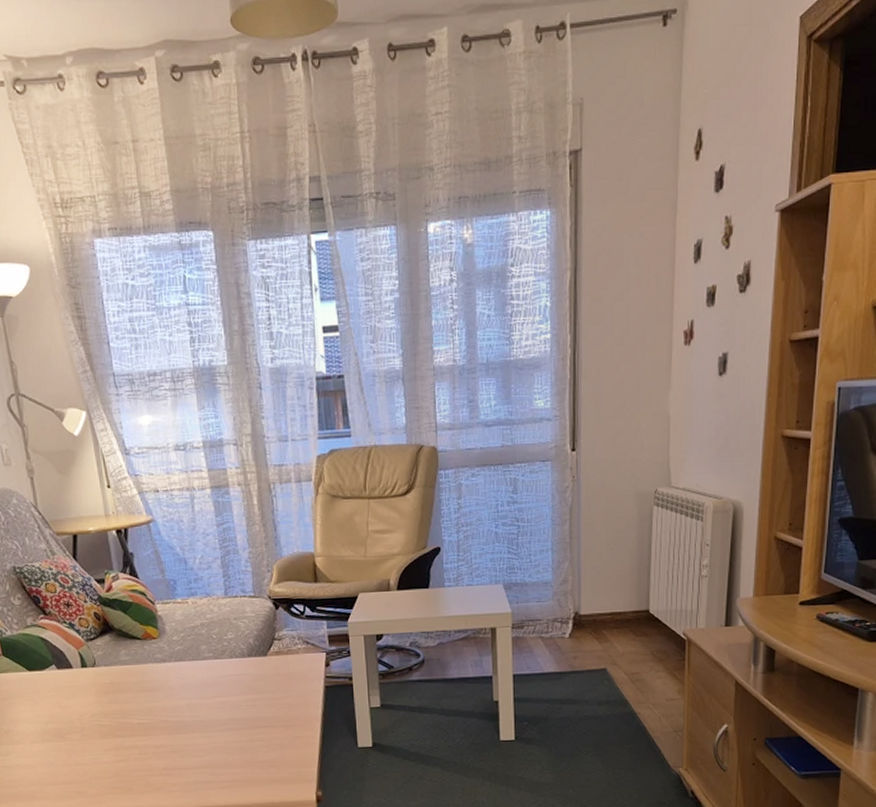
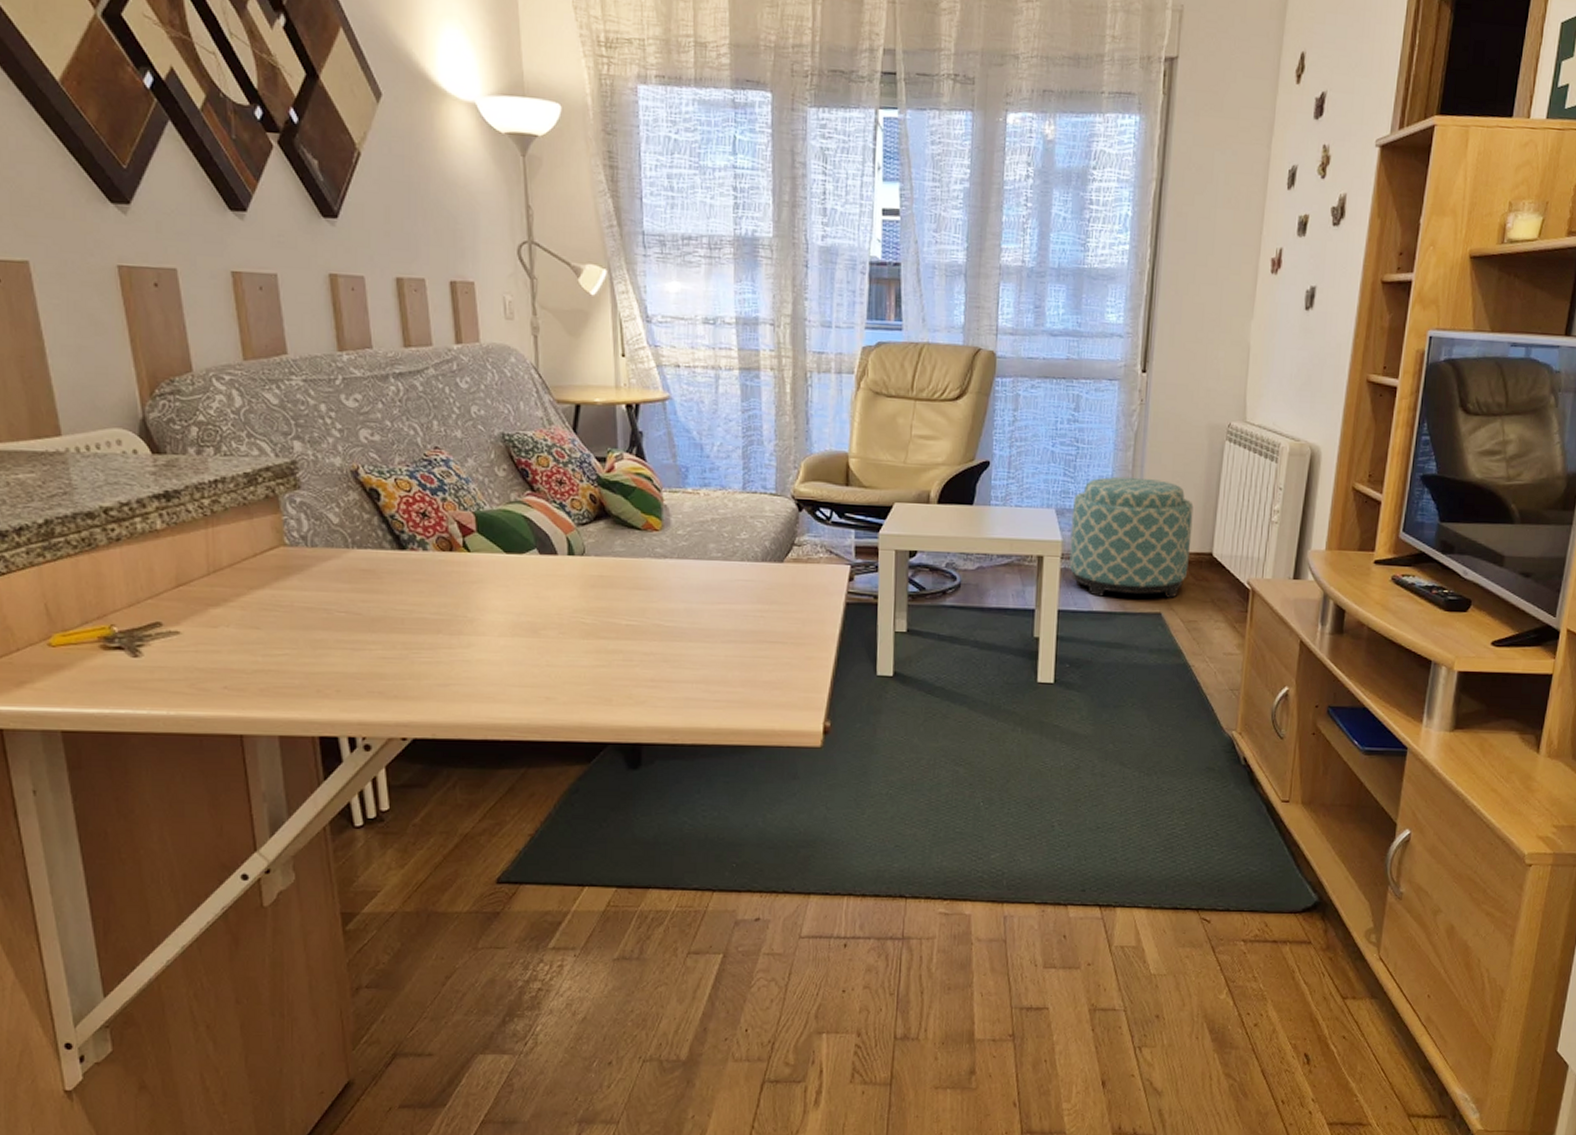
ottoman: none [518,548,629,659] -> present [1069,476,1194,598]

